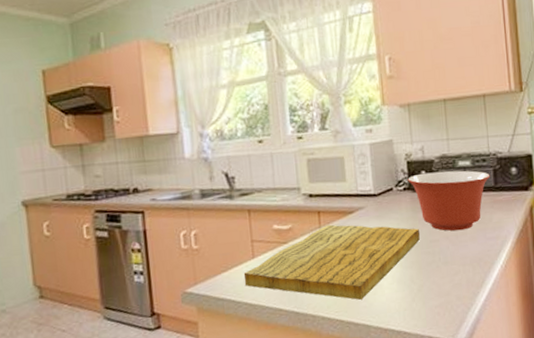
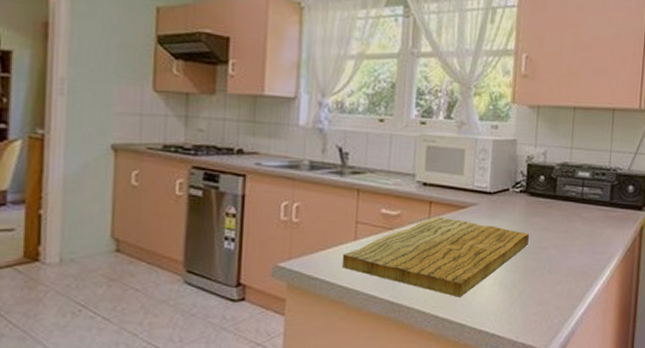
mixing bowl: present [408,170,490,231] -> none [525,178,607,241]

